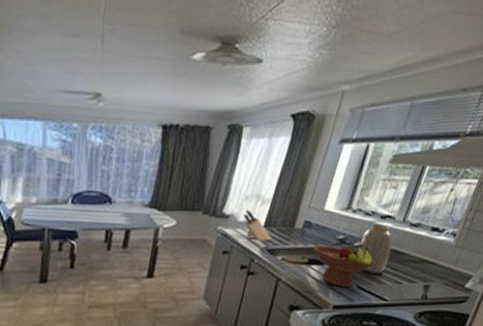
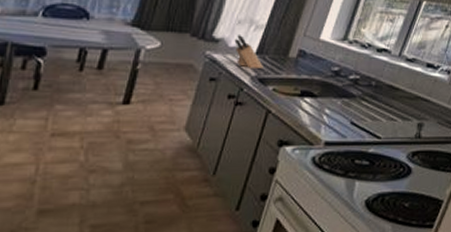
fruit bowl: present [313,243,376,288] -> none [306,76,370,123]
vase: present [358,223,391,274] -> none [353,56,387,110]

